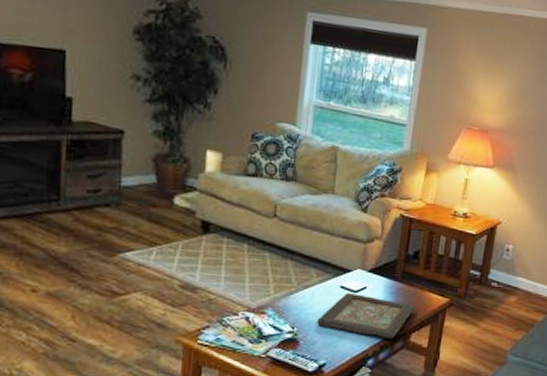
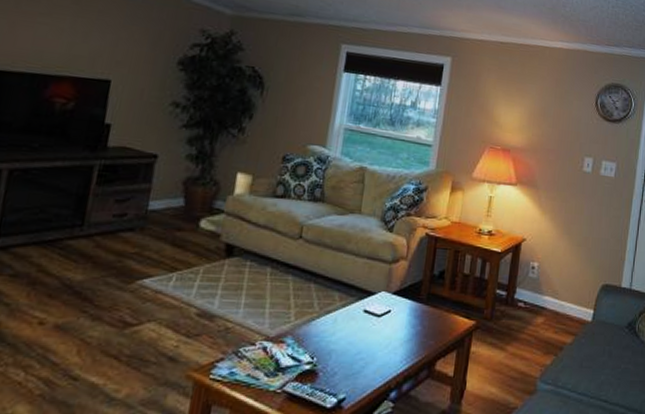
decorative tray: present [317,292,415,340] -> none [338,317,440,368]

